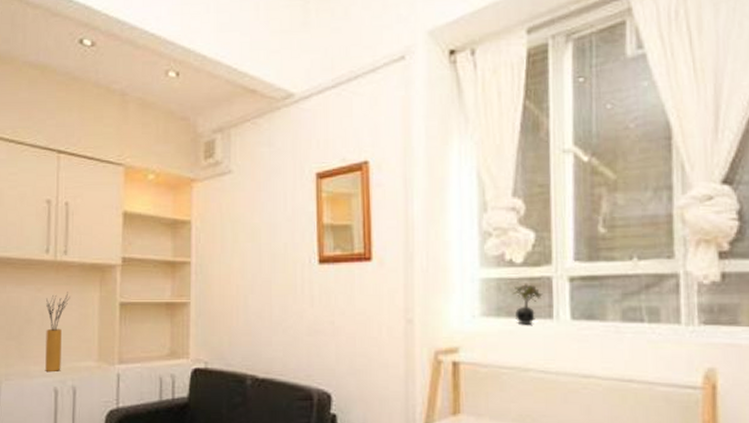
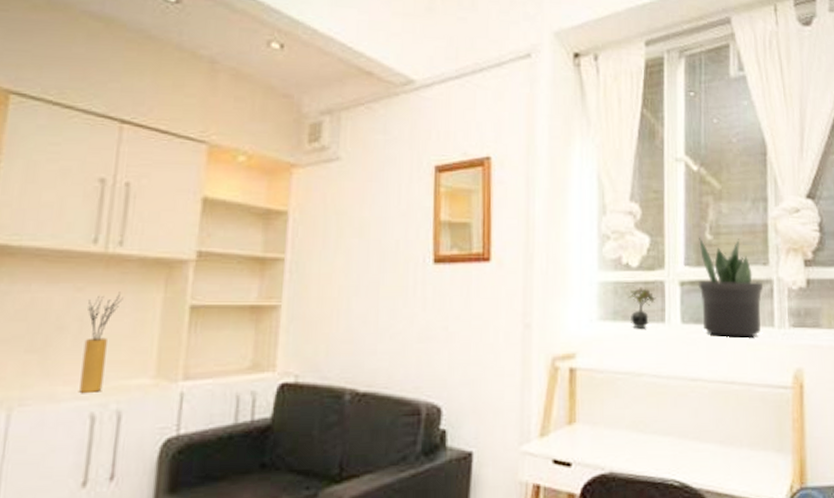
planter: none [589,230,667,335] -> present [698,237,763,338]

